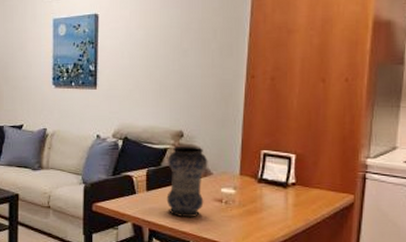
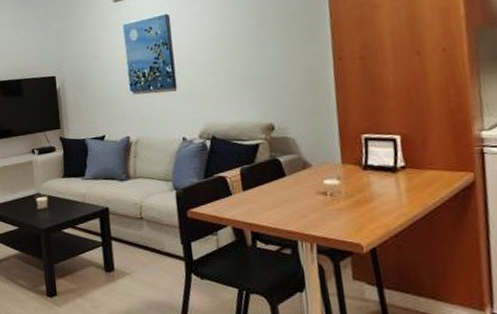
vase: present [166,145,208,218] -> none [261,138,307,216]

